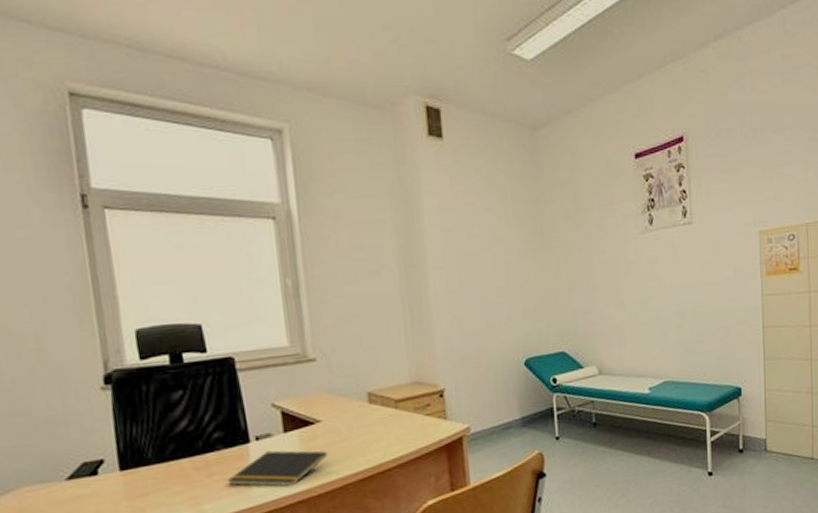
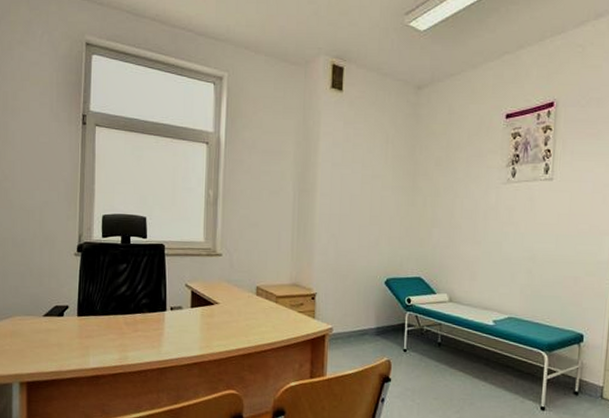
notepad: present [227,450,328,487] -> none [146,320,220,350]

